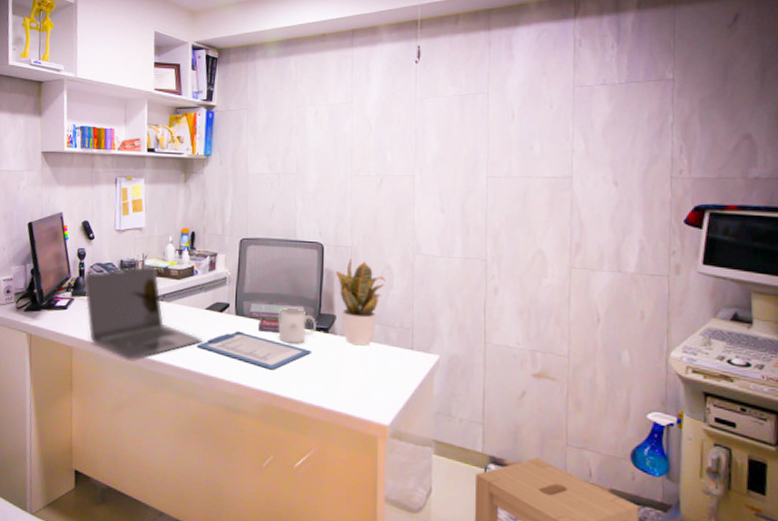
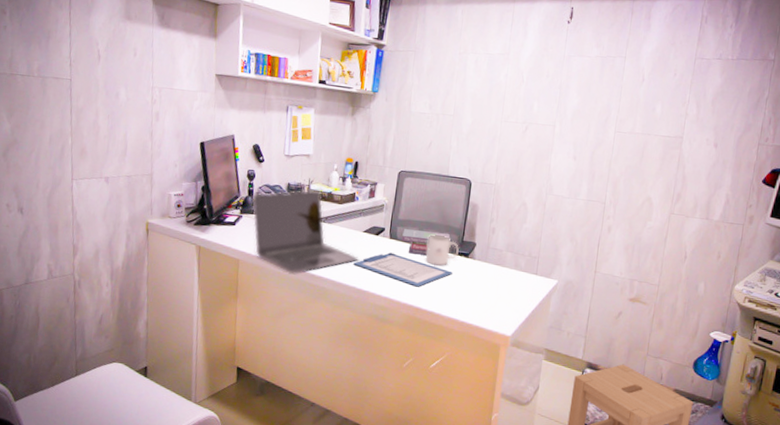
potted plant: present [336,258,386,346] -> none [479,194,521,270]

